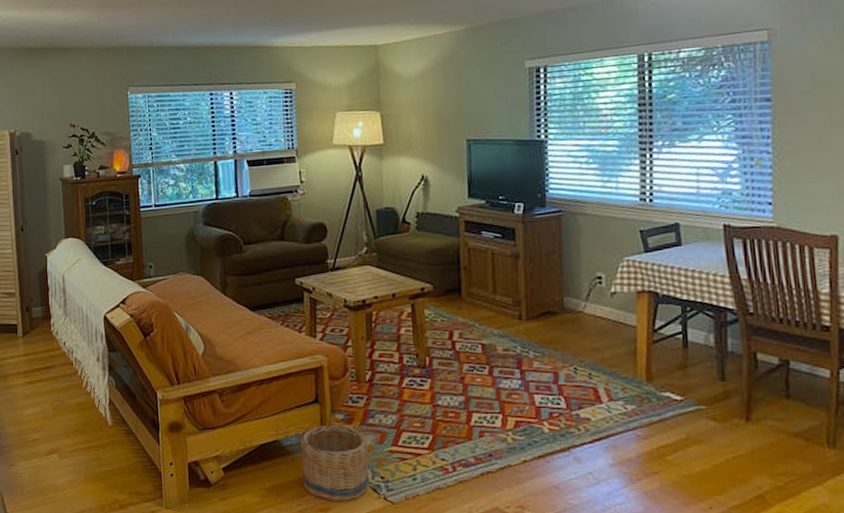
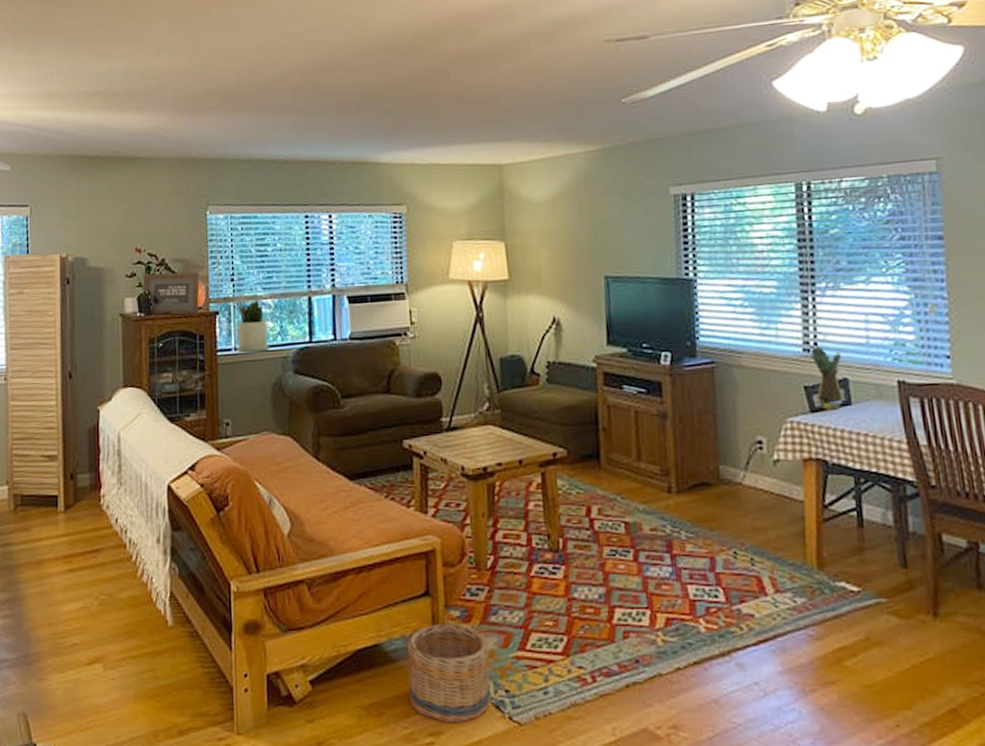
picture frame: none [77,142,125,180] -> present [142,272,200,316]
planter: none [155,165,184,209] -> present [236,300,271,353]
vase: none [644,194,675,250] -> present [808,344,844,410]

